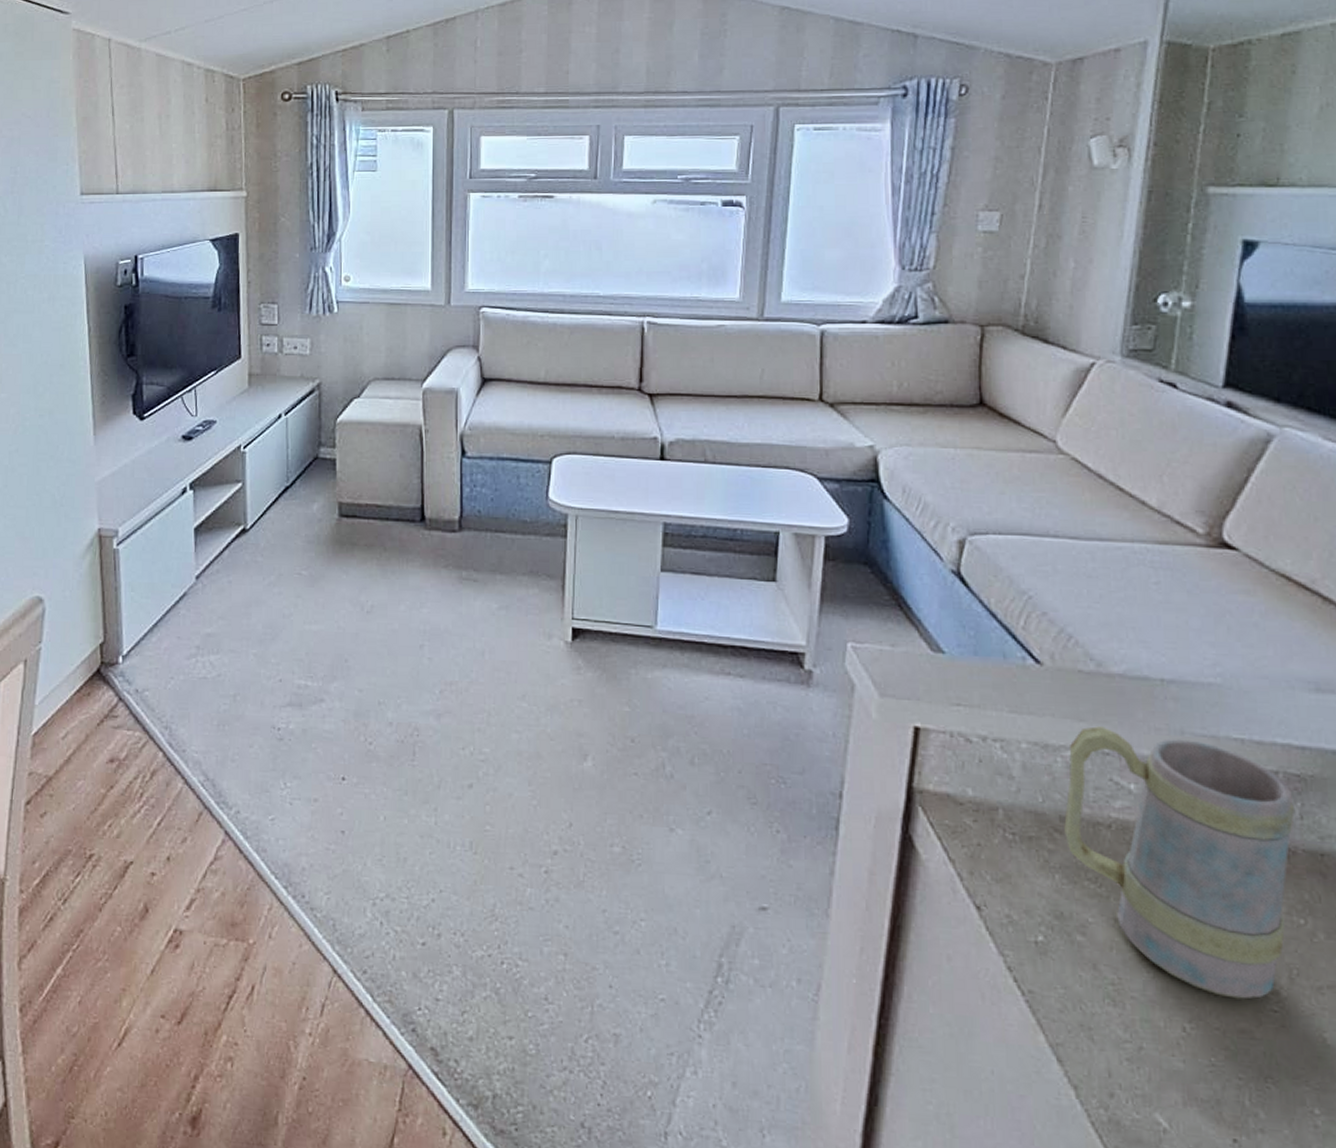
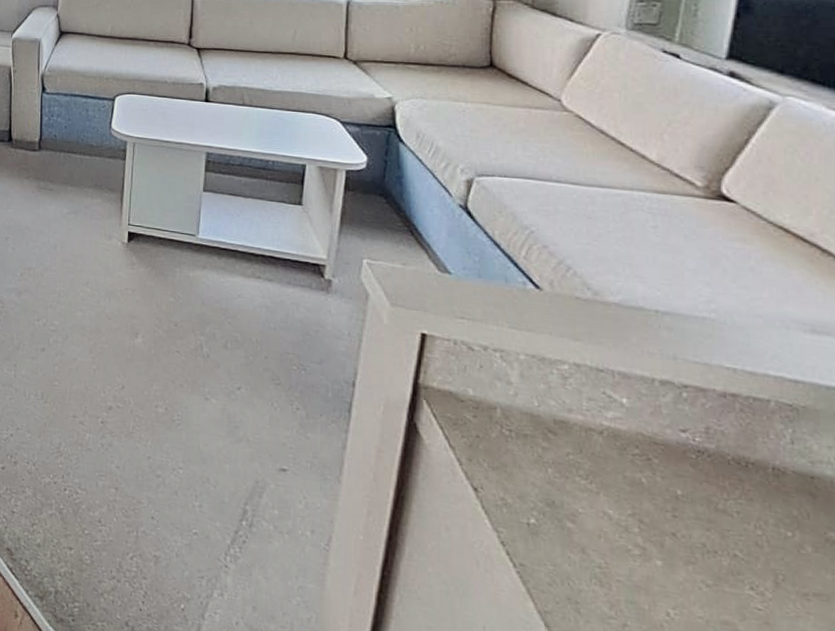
mug: present [1064,726,1295,999] -> none [558,346,785,596]

